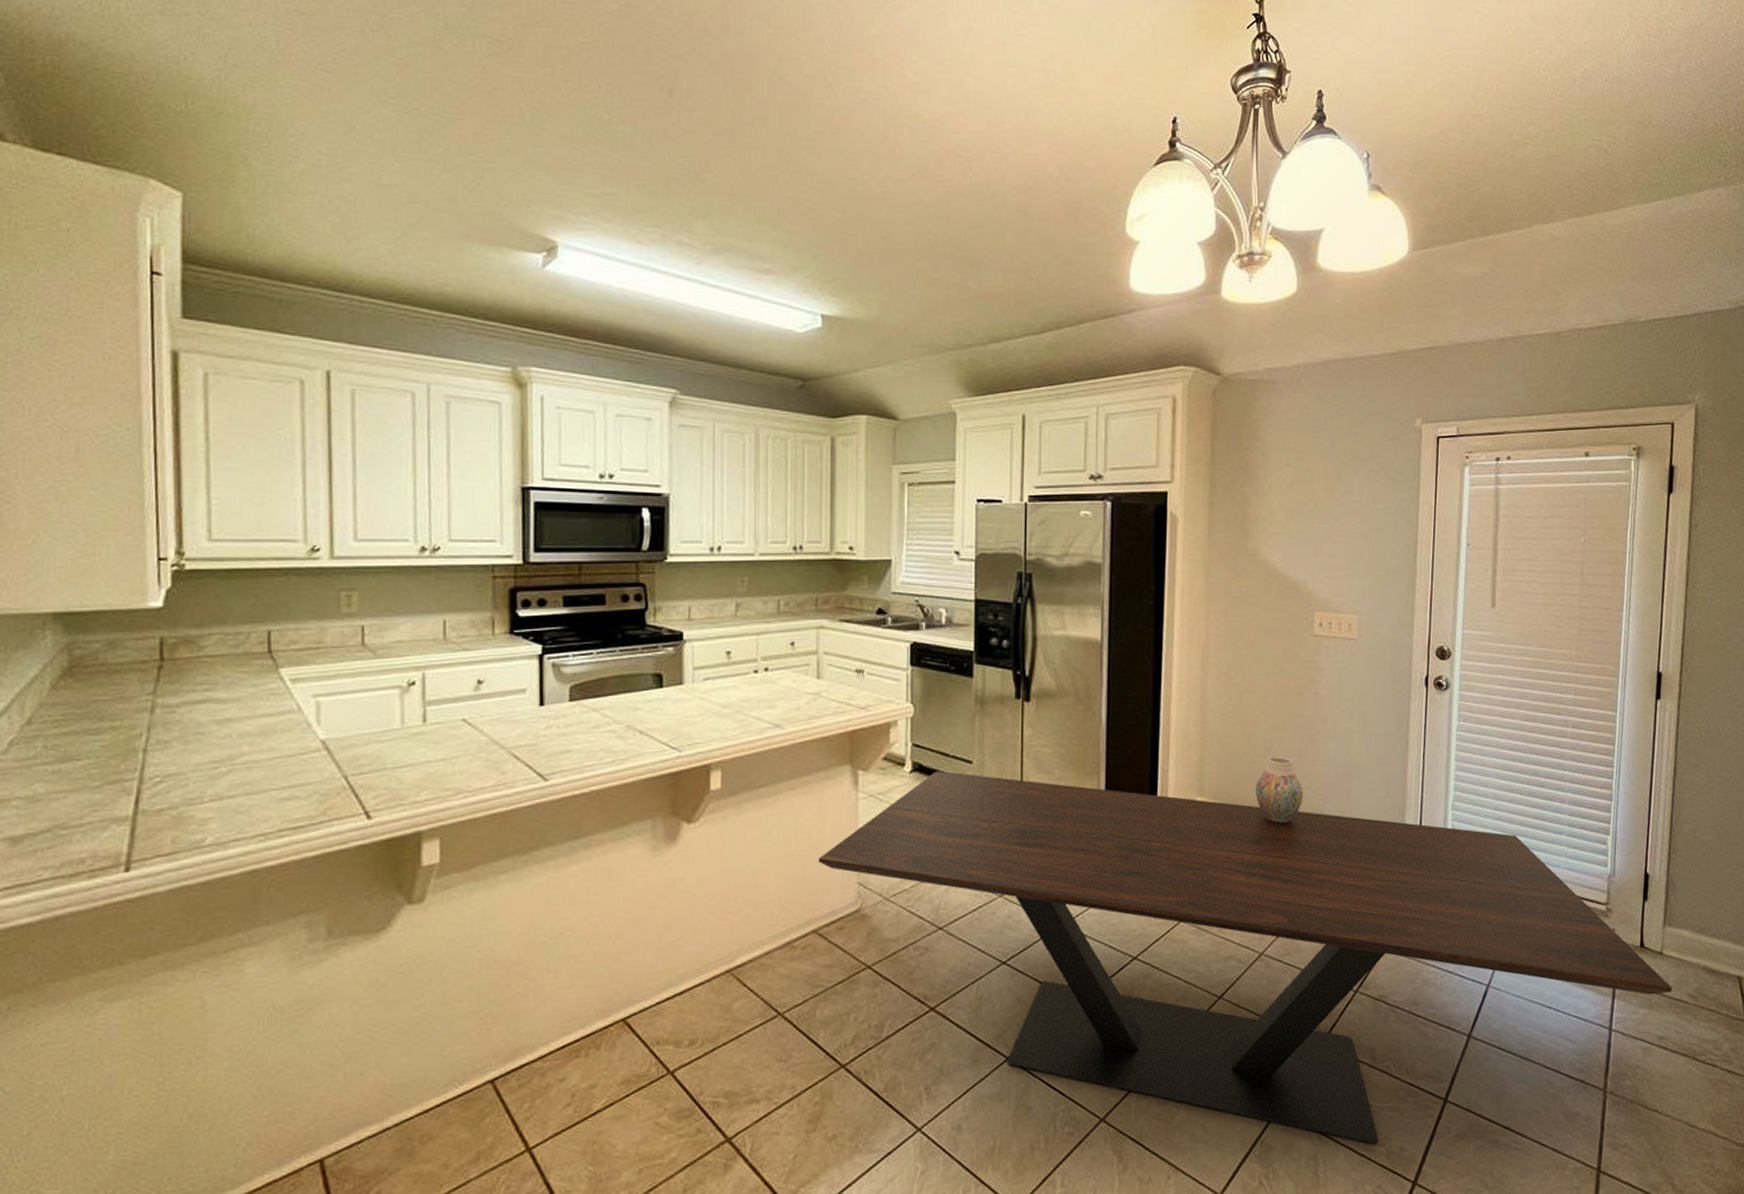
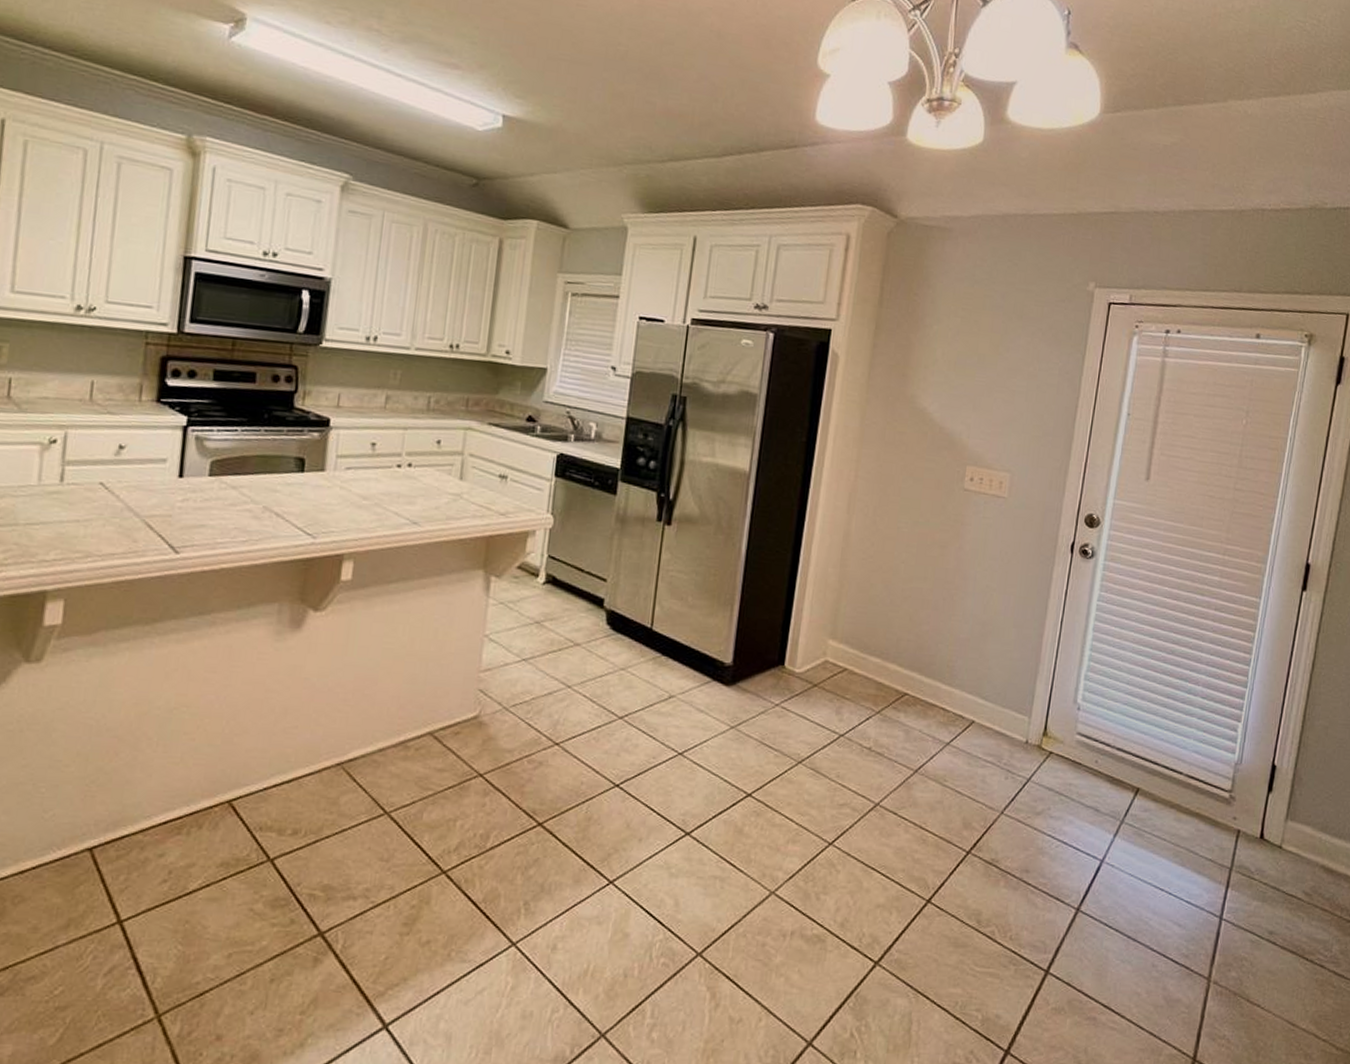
dining table: present [818,771,1672,1144] -> none [441,585,1288,1008]
vase: present [1256,755,1304,823] -> none [888,606,937,676]

